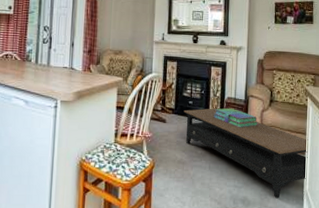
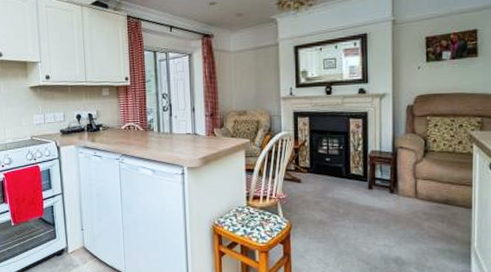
coffee table: present [183,108,308,199] -> none [320,163,475,258]
stack of books: present [214,107,258,128] -> none [356,162,410,184]

